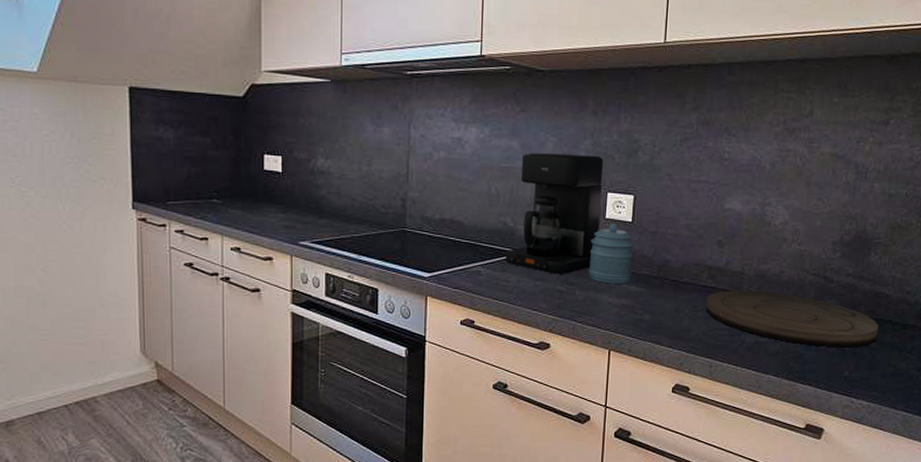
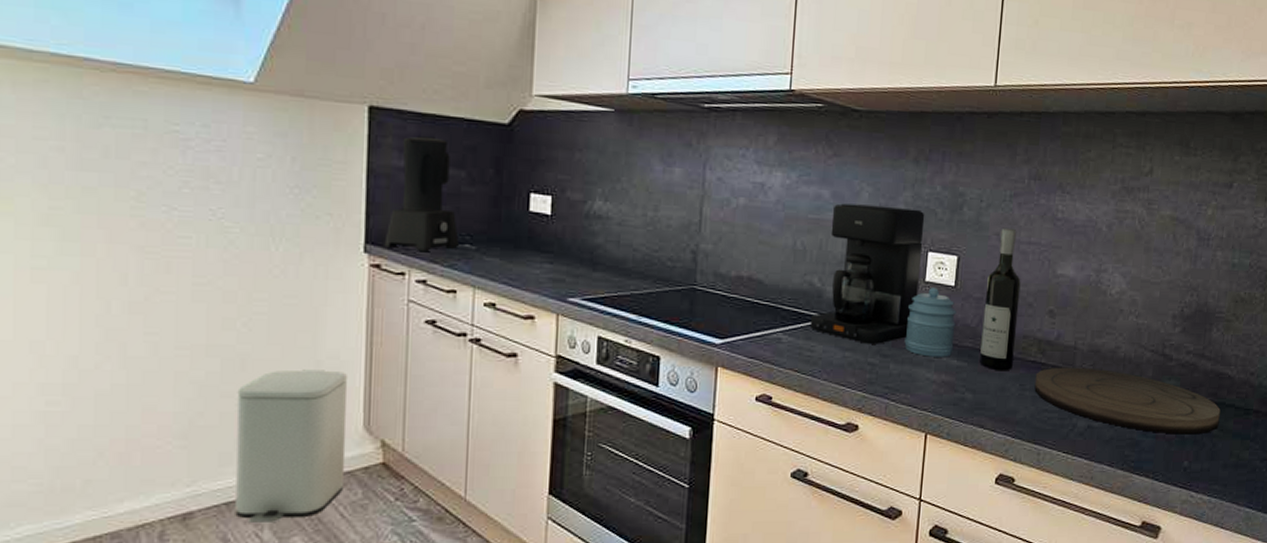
pedal bin: none [40,305,128,429] -> present [235,369,349,524]
blender: none [148,110,208,207] -> present [384,136,459,253]
bottle: none [656,169,692,295] -> present [979,227,1021,371]

